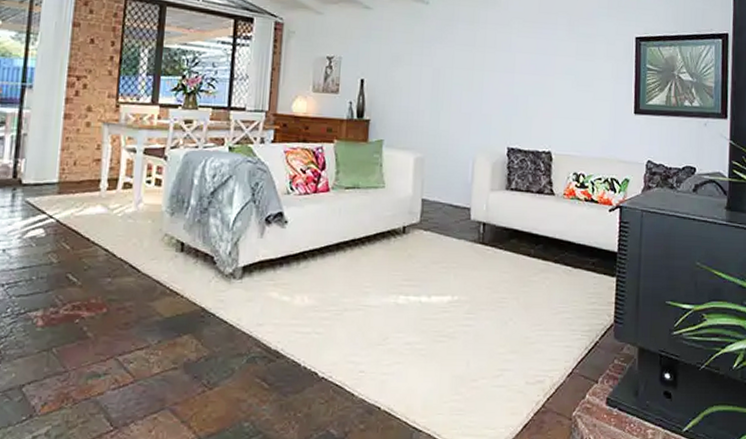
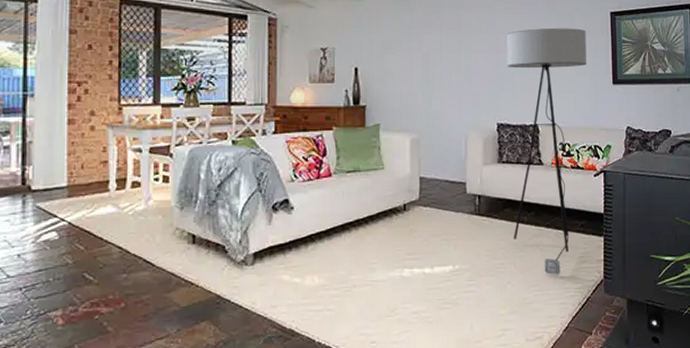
floor lamp: none [519,50,609,316] -> present [507,28,586,276]

